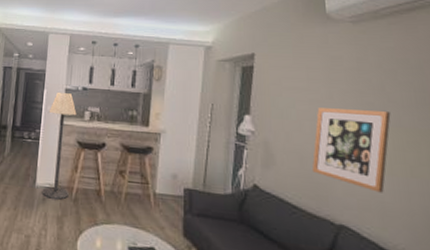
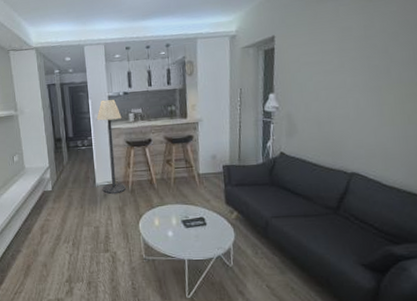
wall art: present [312,108,391,193] -> none [328,71,393,142]

